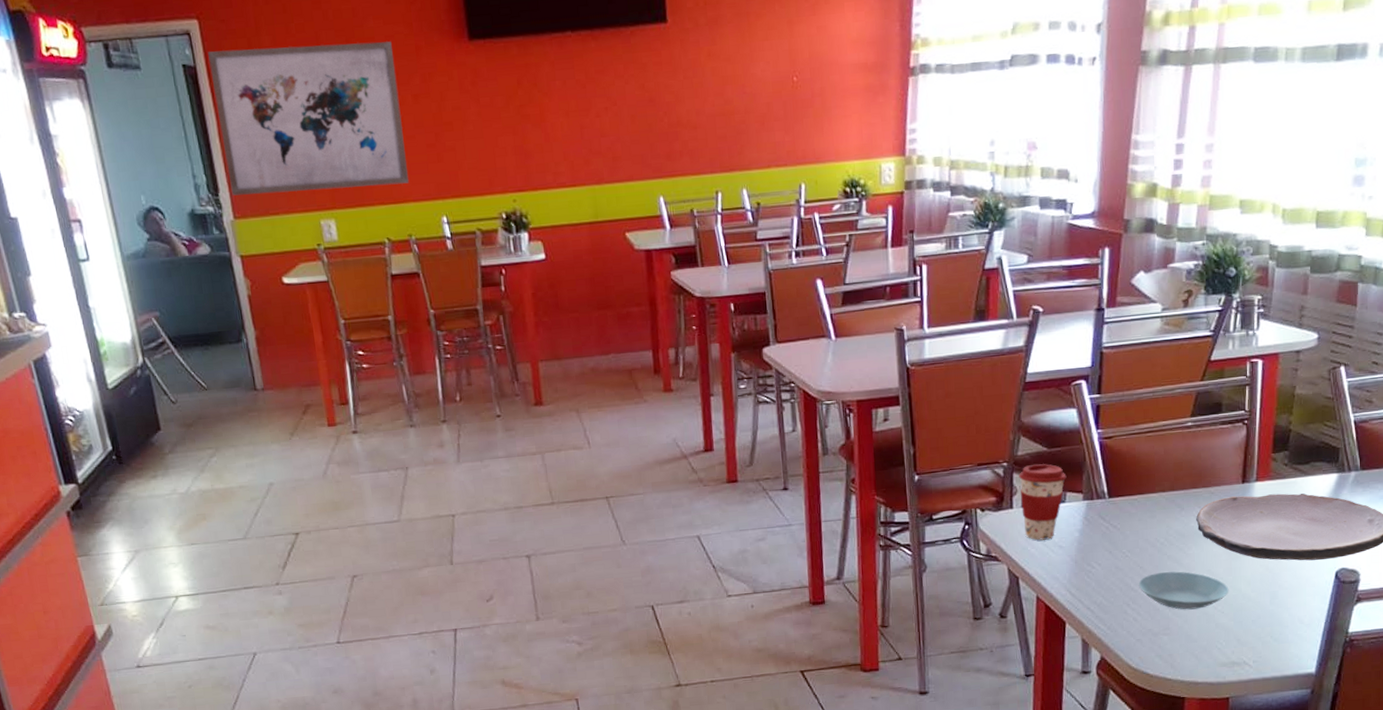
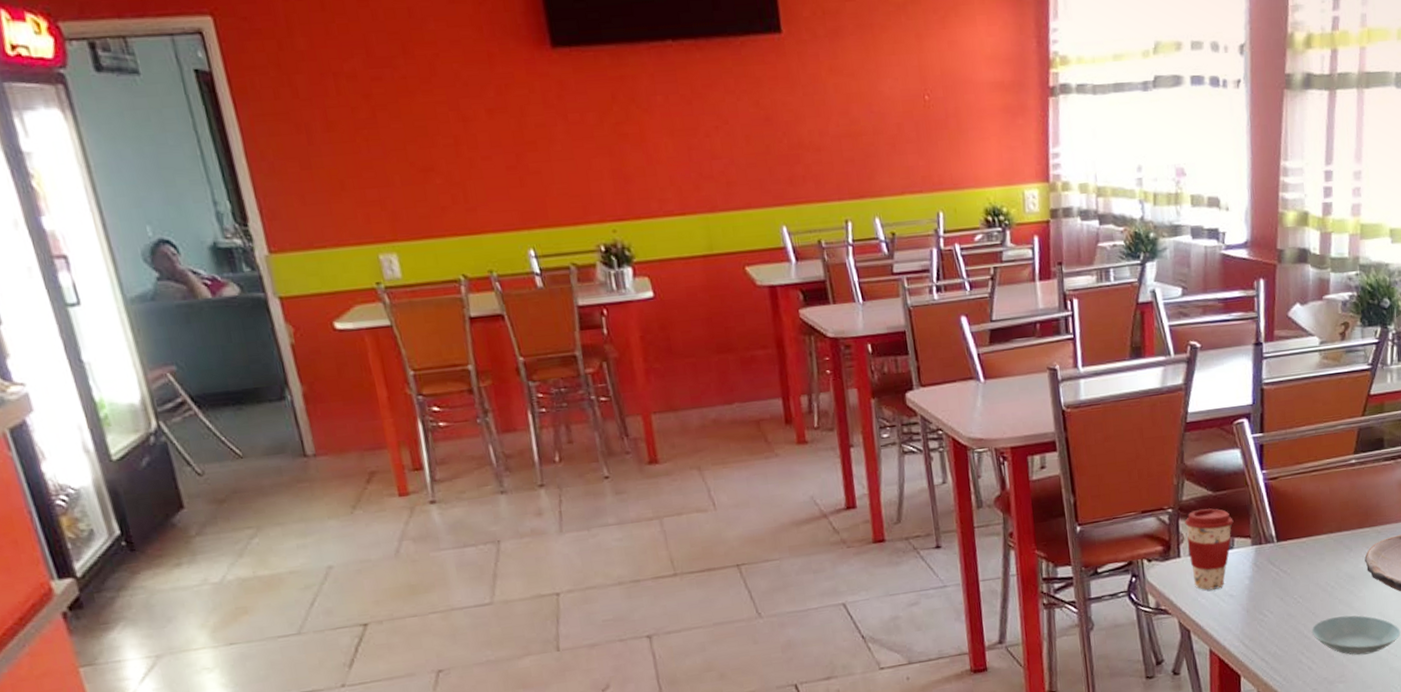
wall art: present [208,41,410,196] -> none [227,47,487,226]

